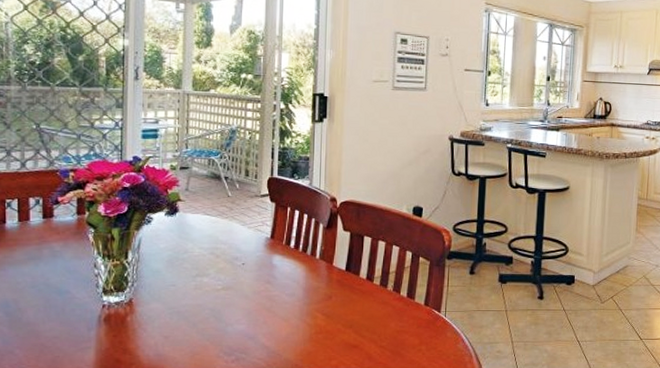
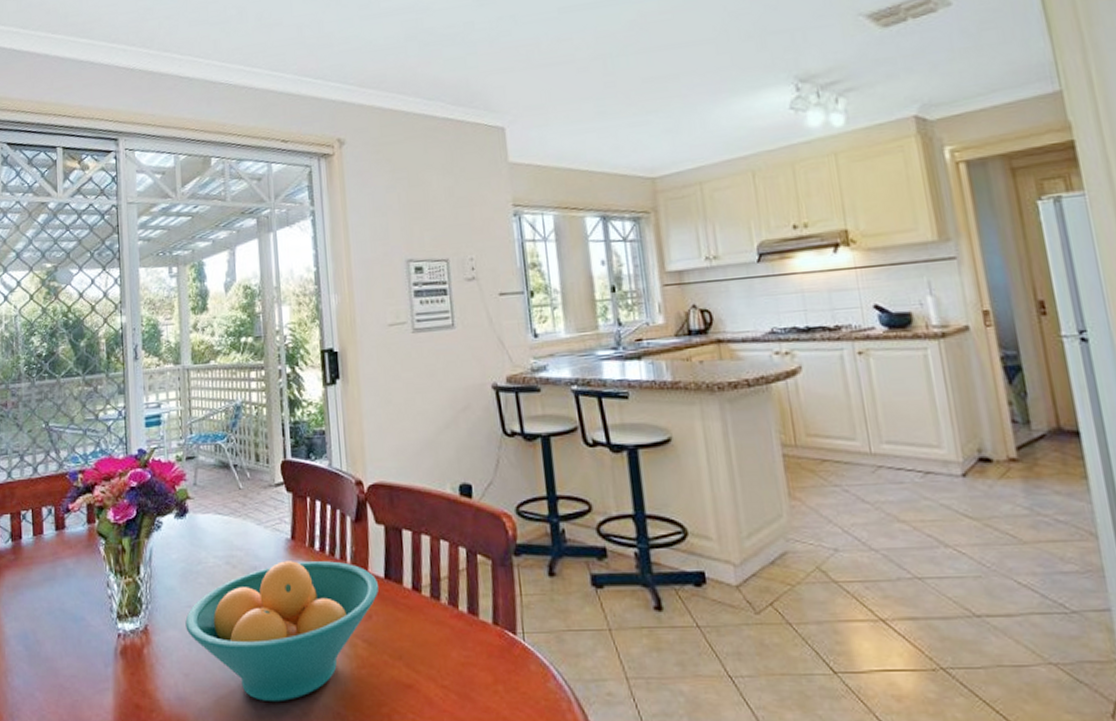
fruit bowl: none [168,254,341,358] -> present [185,561,380,703]

